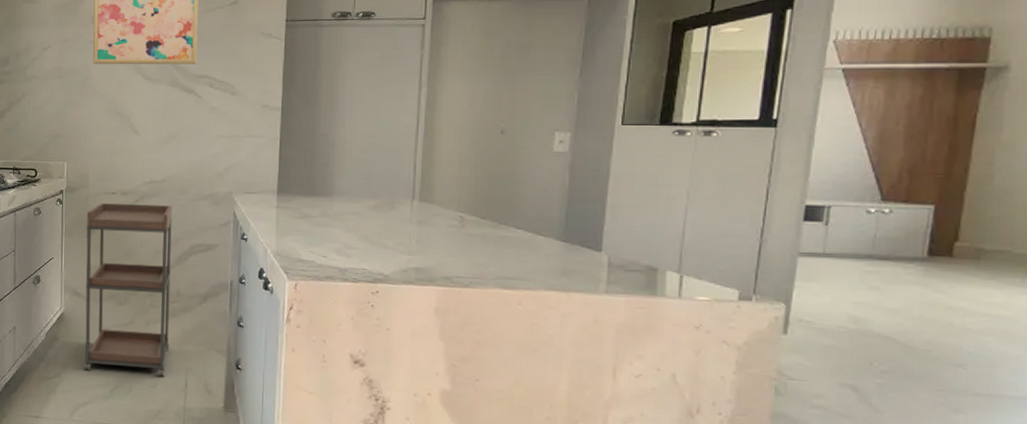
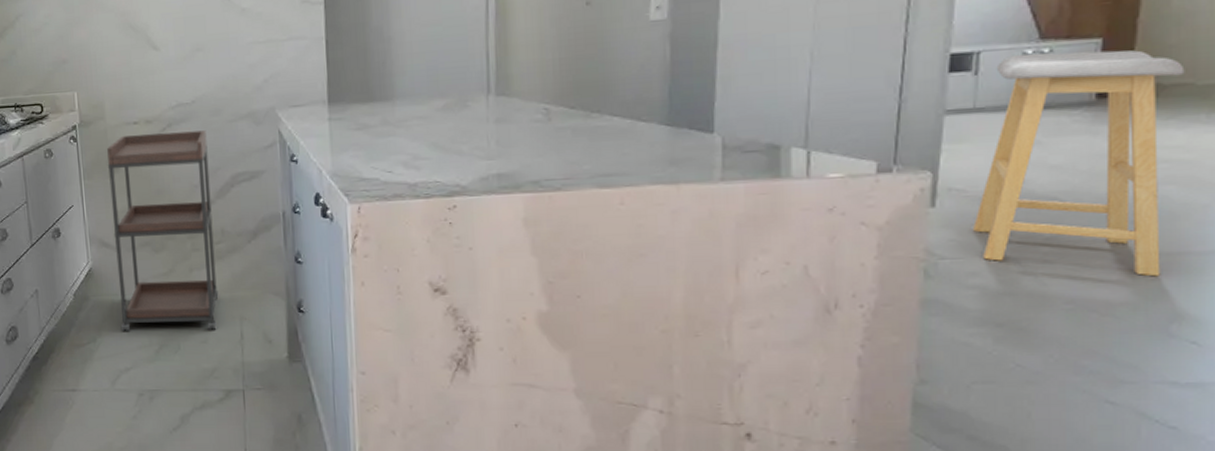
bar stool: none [819,211,1004,414] -> present [973,50,1185,277]

